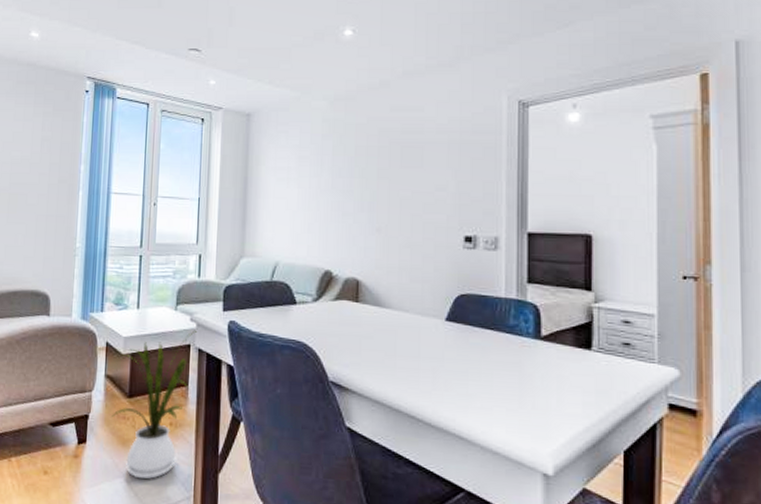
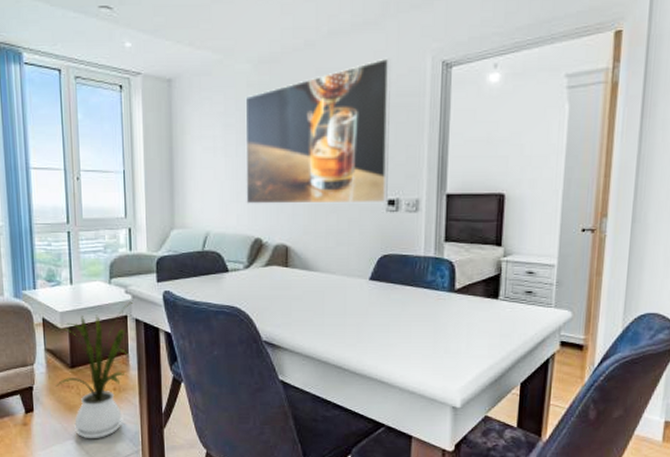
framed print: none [317,97,466,239] -> present [245,58,391,204]

